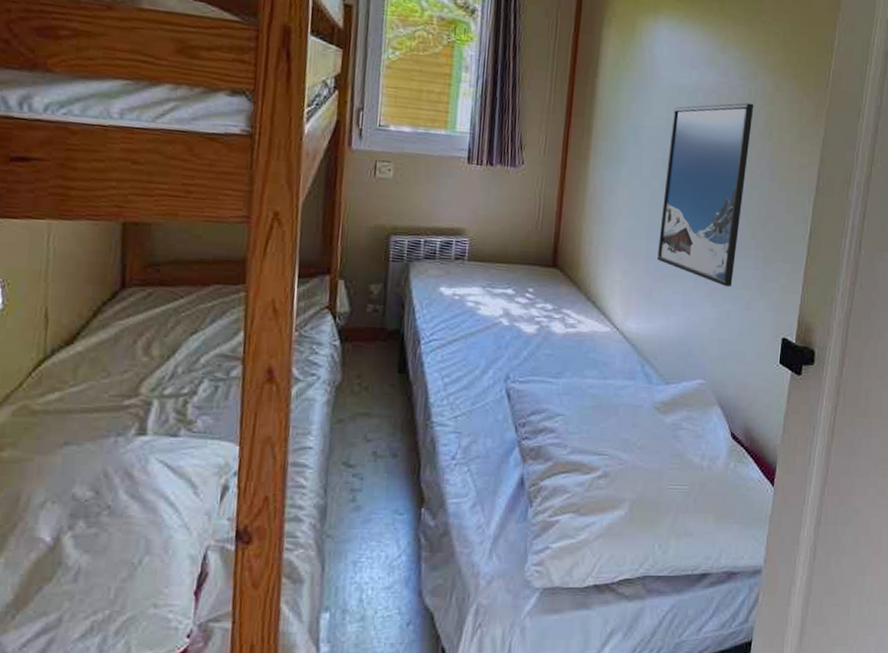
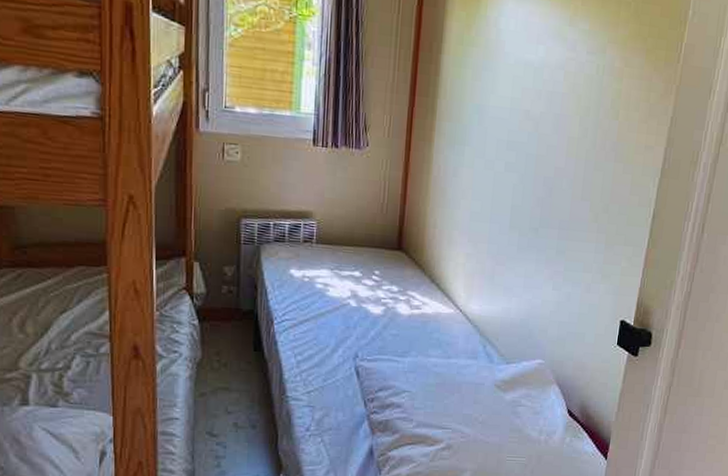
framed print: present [657,103,754,287] -> none [500,80,602,271]

